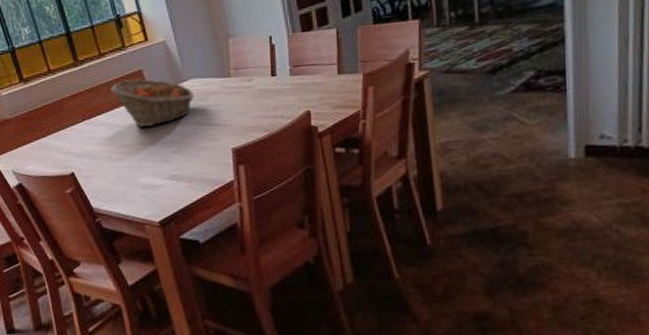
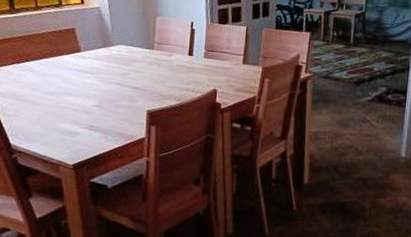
fruit basket: present [110,79,195,127] -> none [42,35,120,80]

